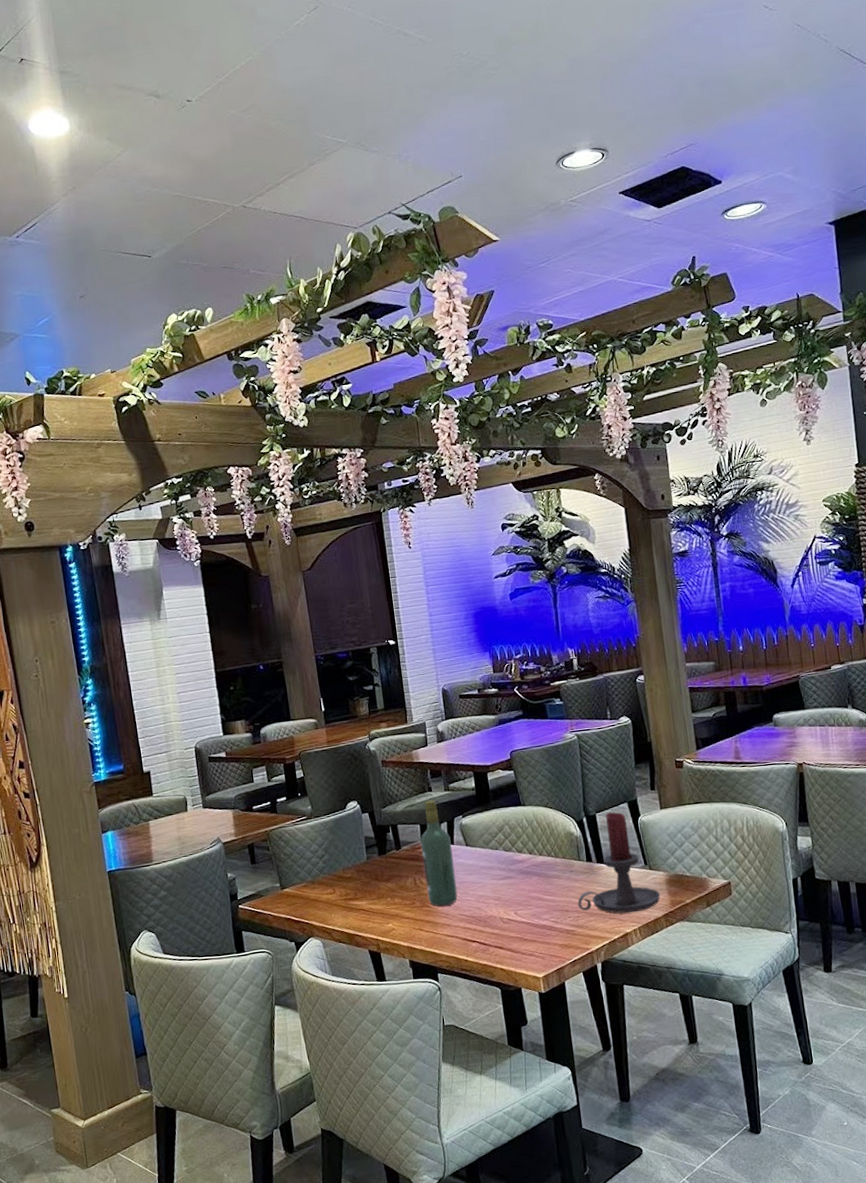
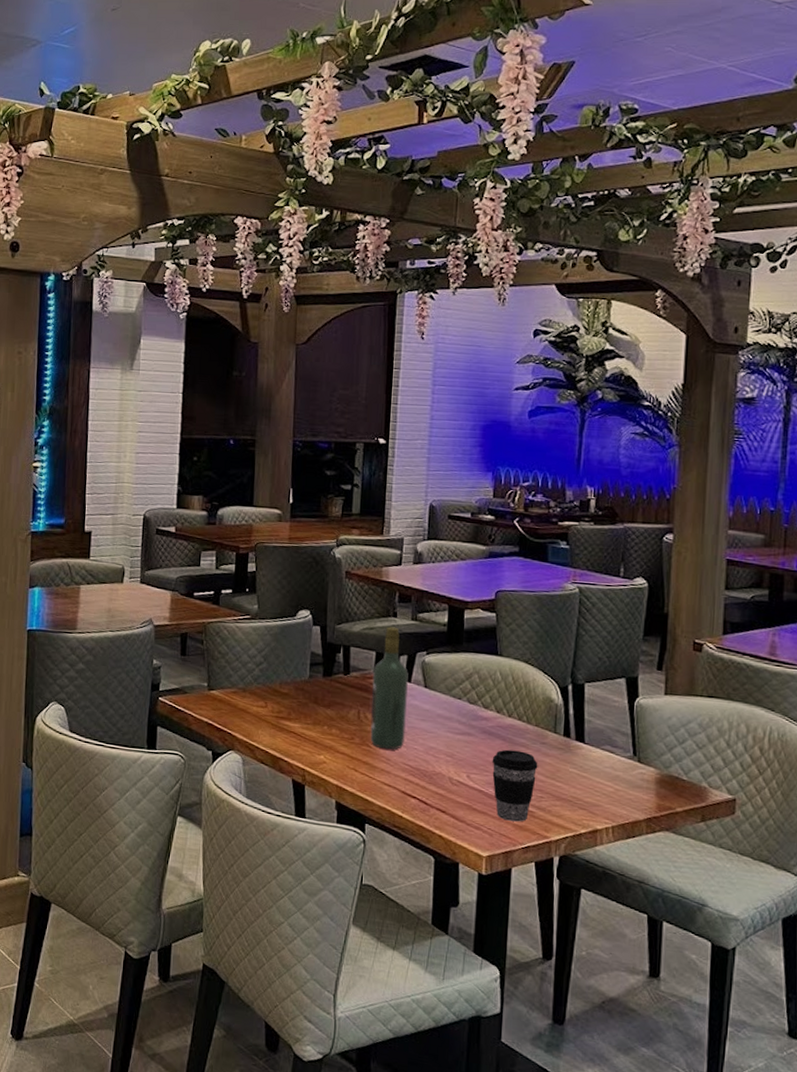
coffee cup: none [532,882,571,943] -> present [492,749,538,822]
candle holder: present [577,812,661,914] -> none [543,685,647,808]

